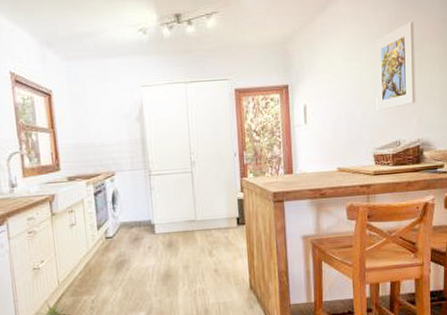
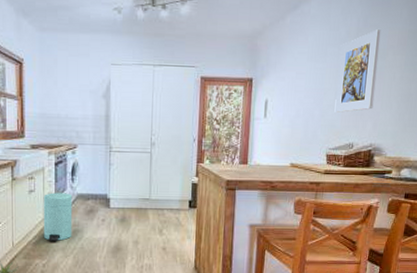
trash can: none [85,223,119,275] -> present [43,192,73,241]

